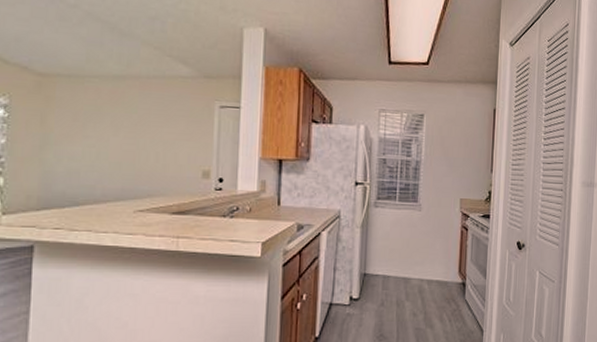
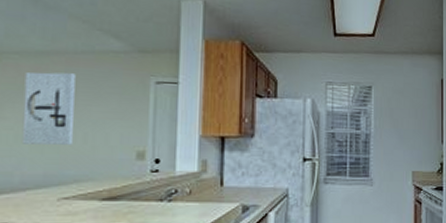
wall art: none [102,95,148,163] -> present [21,72,76,145]

